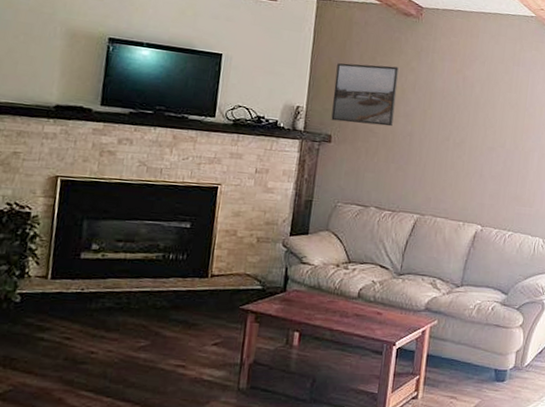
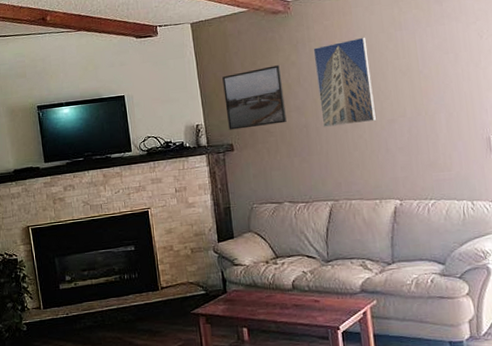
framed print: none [426,60,486,145] -> present [313,37,376,127]

